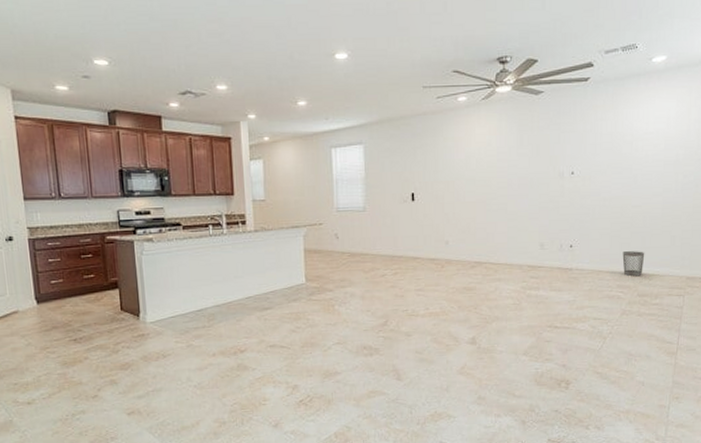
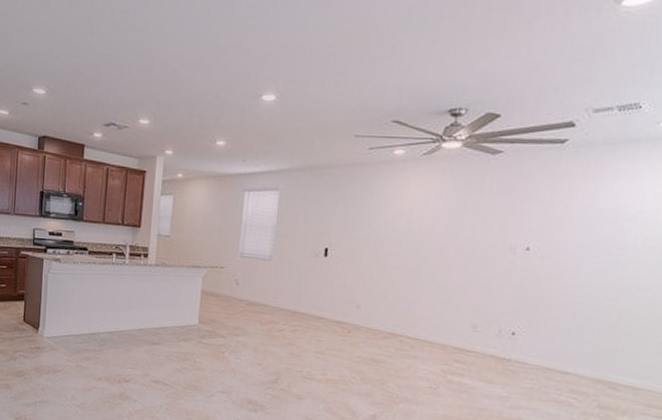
wastebasket: present [622,251,645,277] -> none [580,351,616,384]

